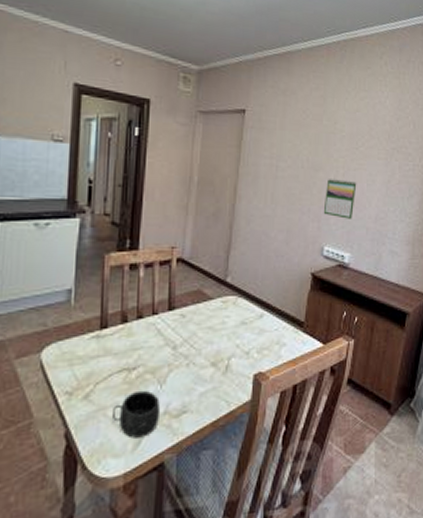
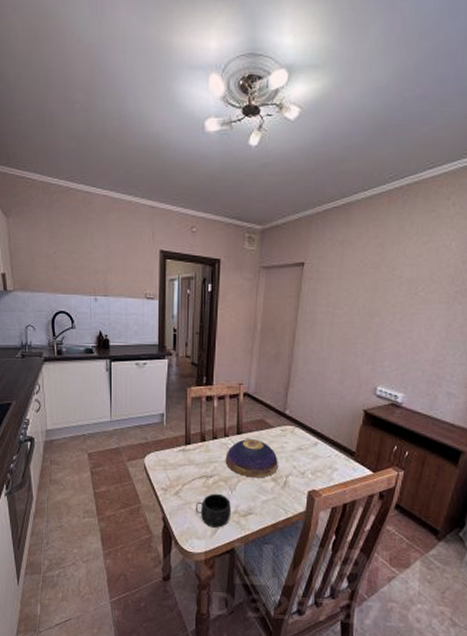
decorative bowl: none [153,315,218,365] -> present [225,439,278,478]
calendar: present [323,179,357,219] -> none [377,324,414,362]

